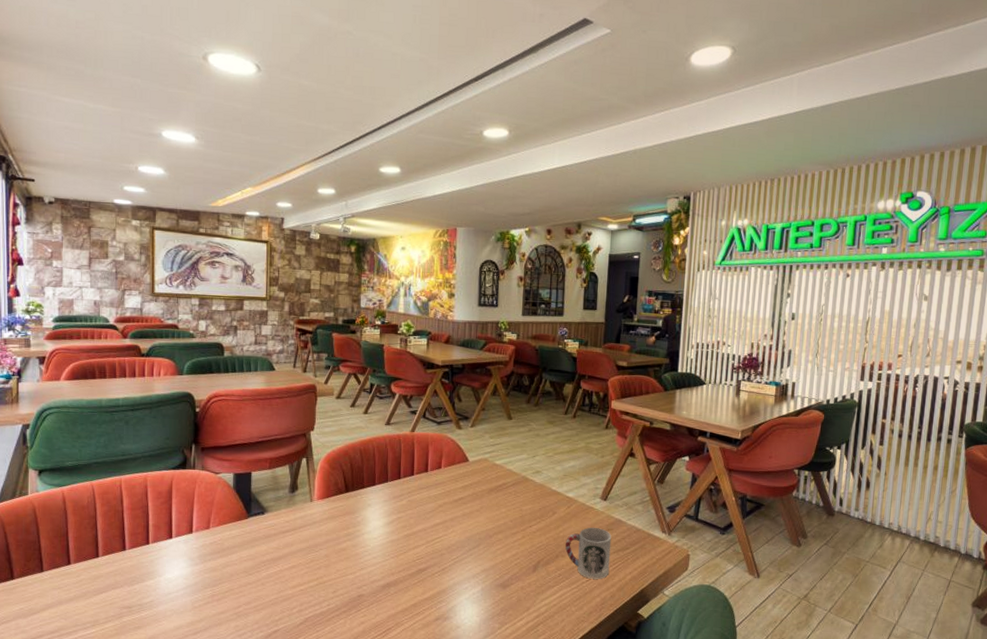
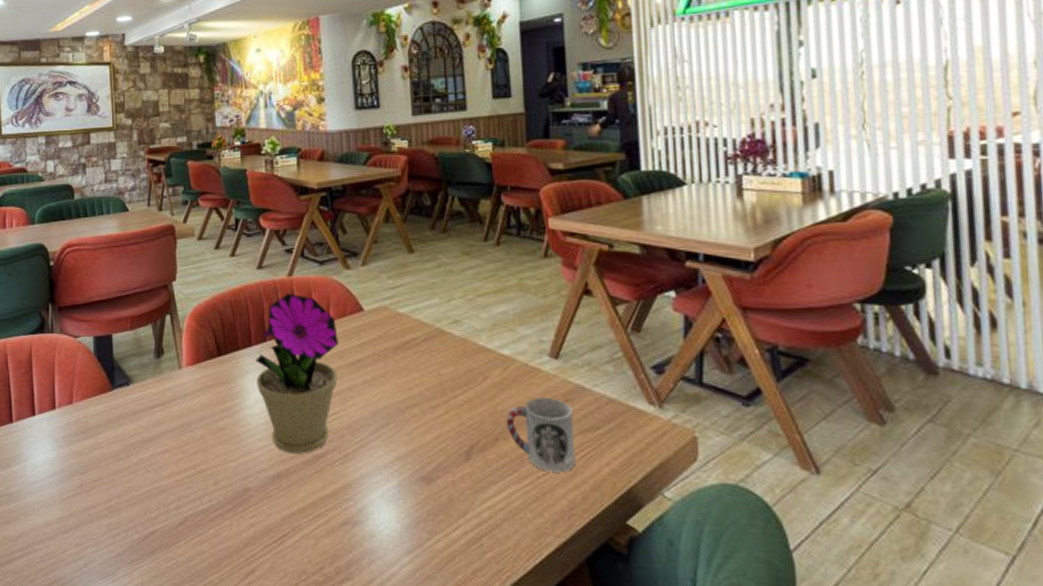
flower pot: none [376,445,447,568] -> present [255,293,339,454]

